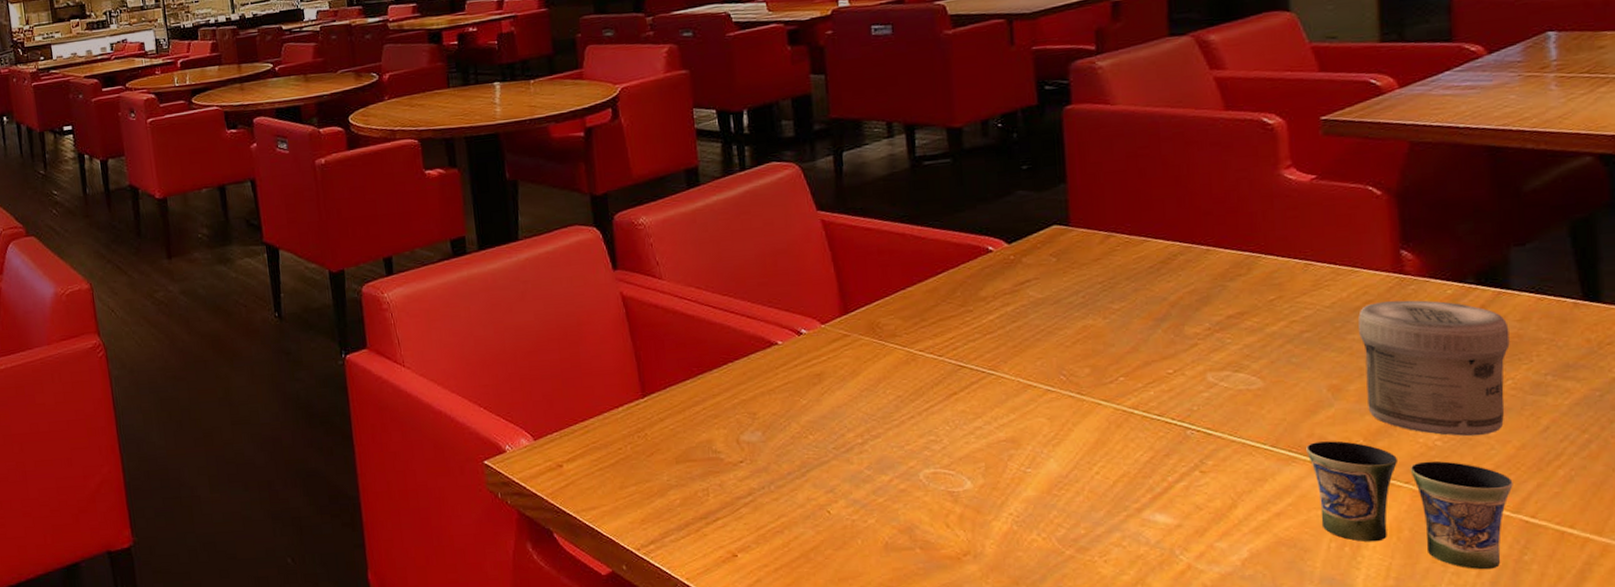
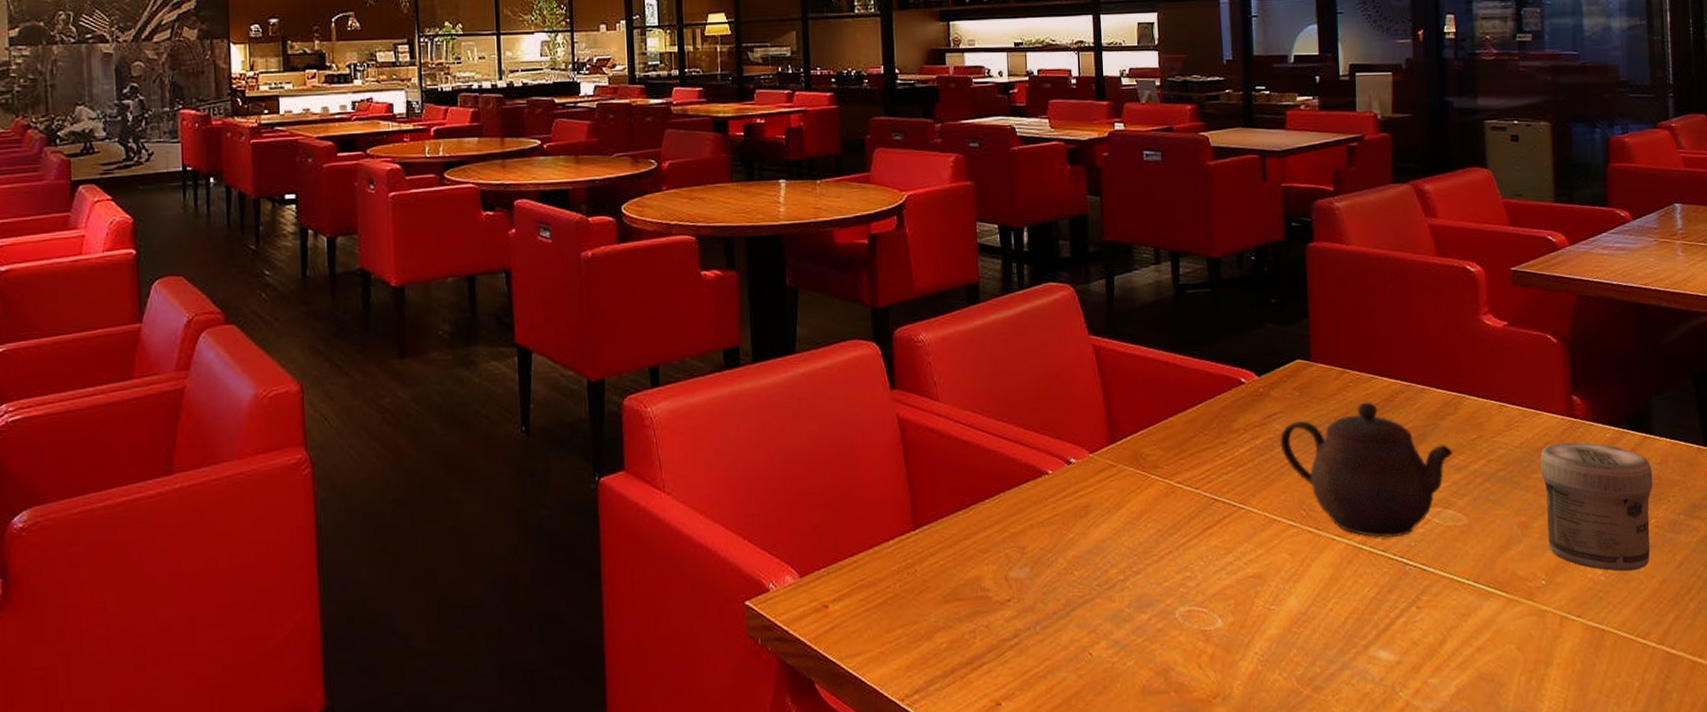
teapot: none [1034,265,1246,402] -> present [1280,402,1453,538]
cup: present [1306,441,1513,570] -> none [1501,576,1658,700]

